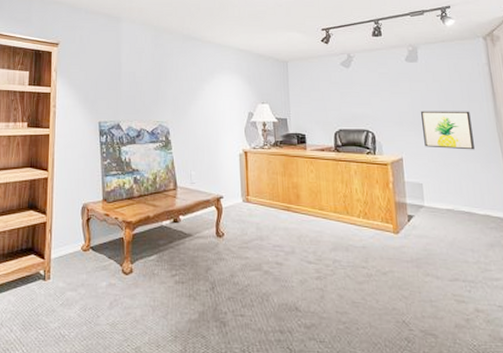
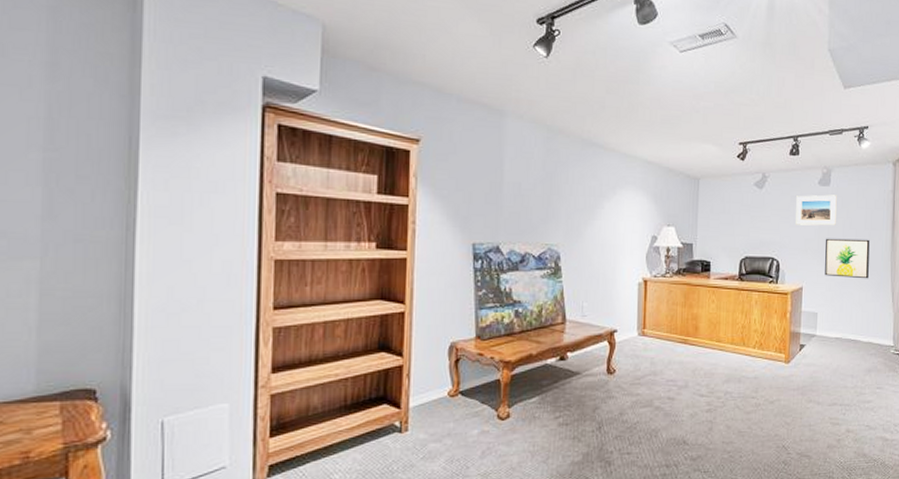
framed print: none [384,70,430,99] -> present [796,194,837,226]

